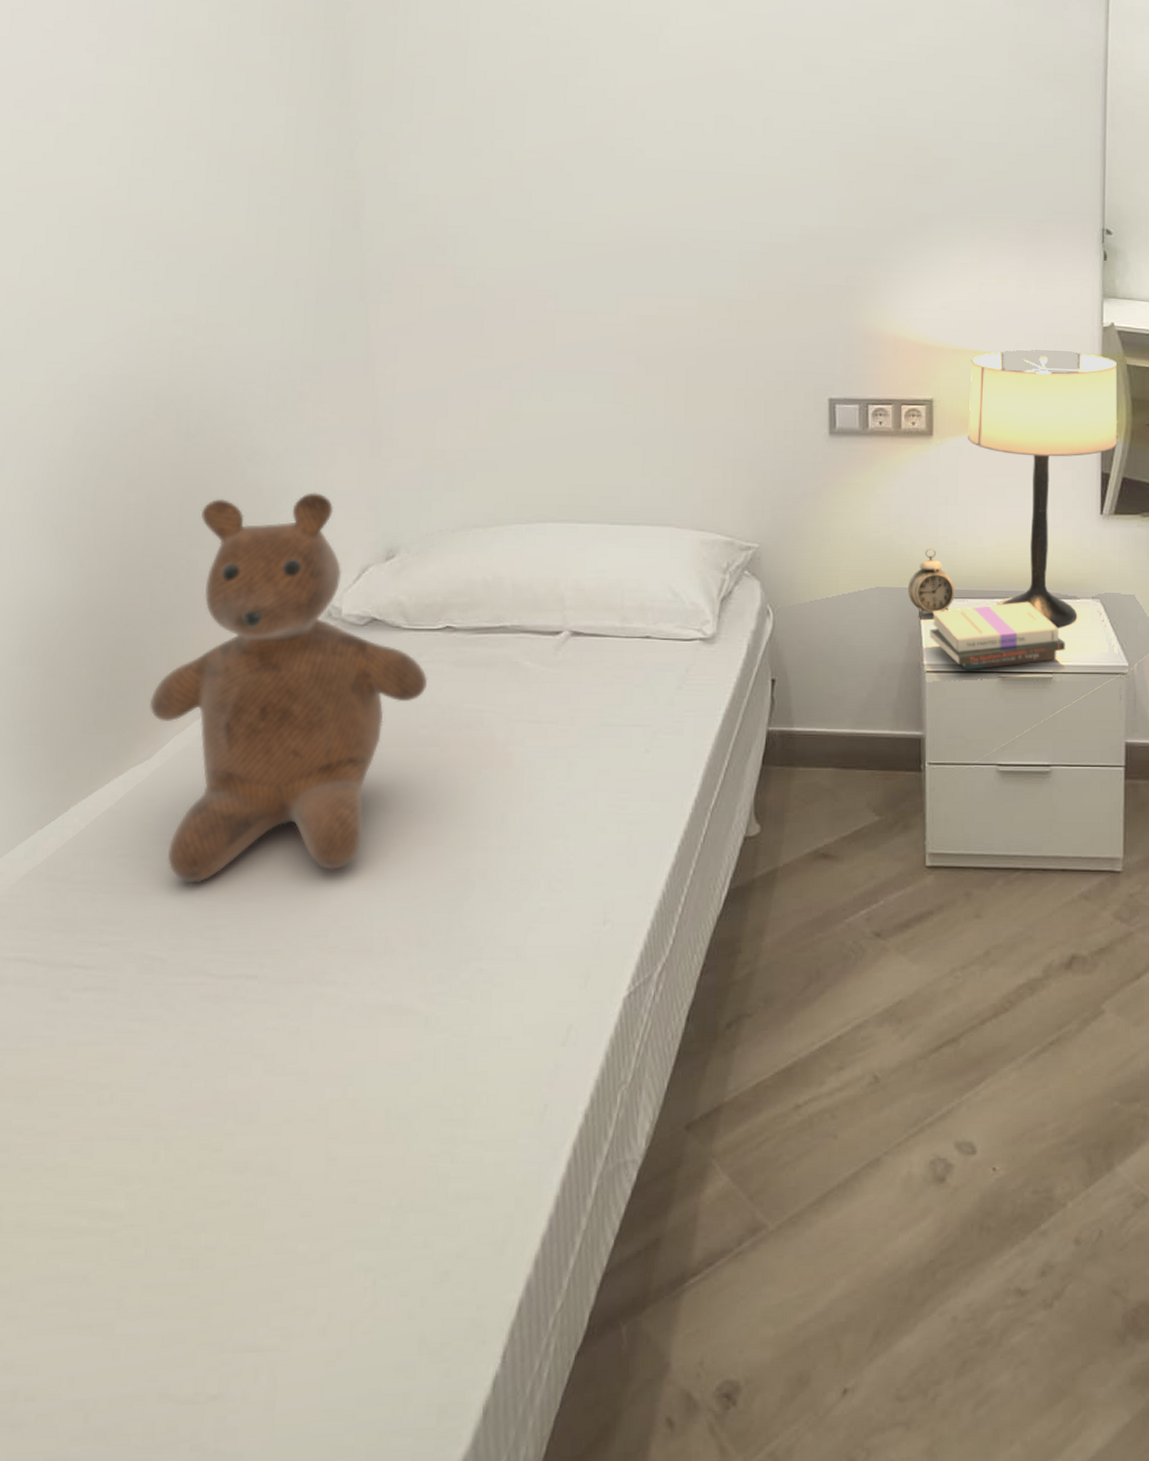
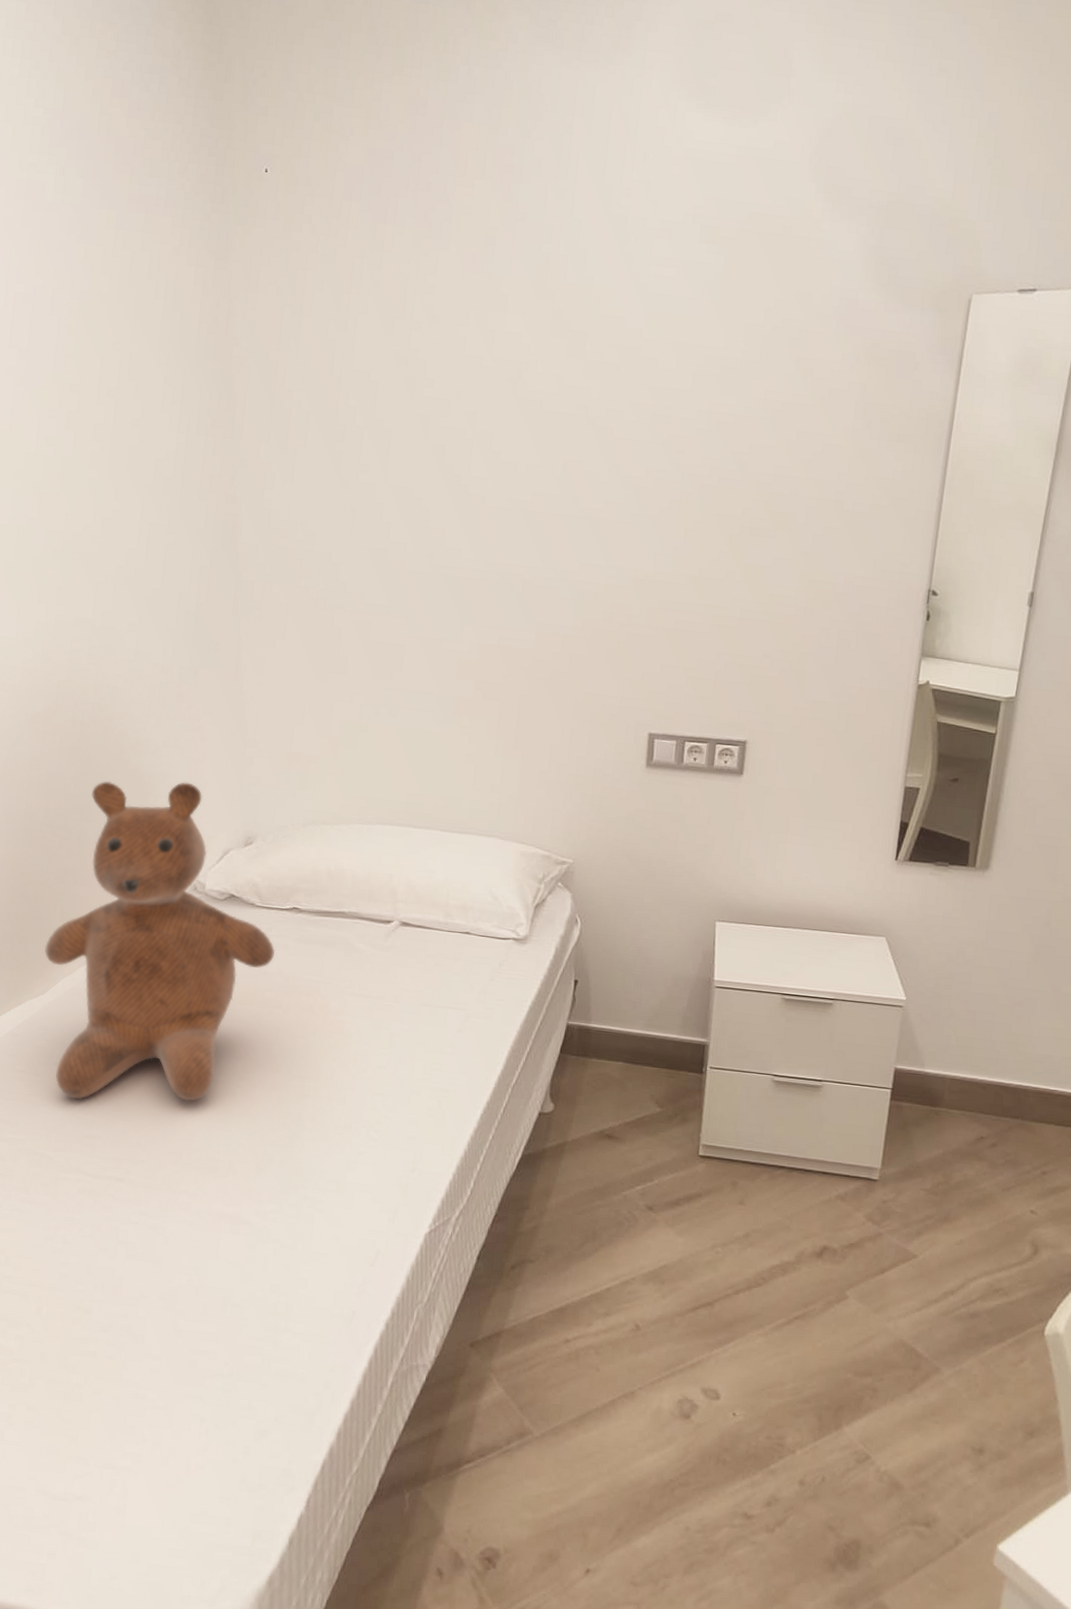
alarm clock: present [908,547,956,618] -> none [706,876,750,939]
books: present [930,602,1066,671] -> none [722,933,849,990]
table lamp: present [967,352,1118,627] -> none [775,701,929,959]

